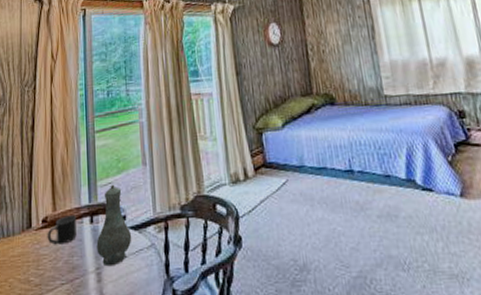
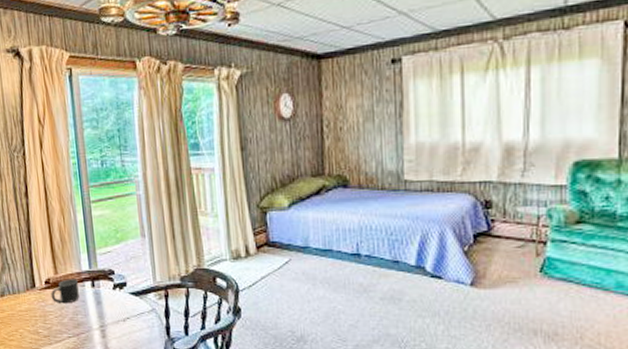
vase: present [96,184,132,267] -> none [99,253,134,326]

